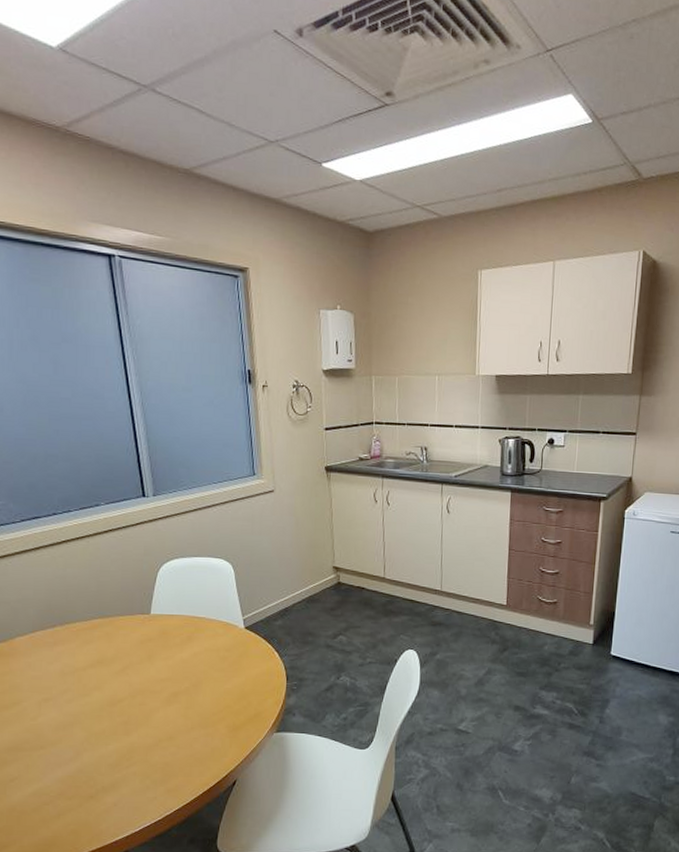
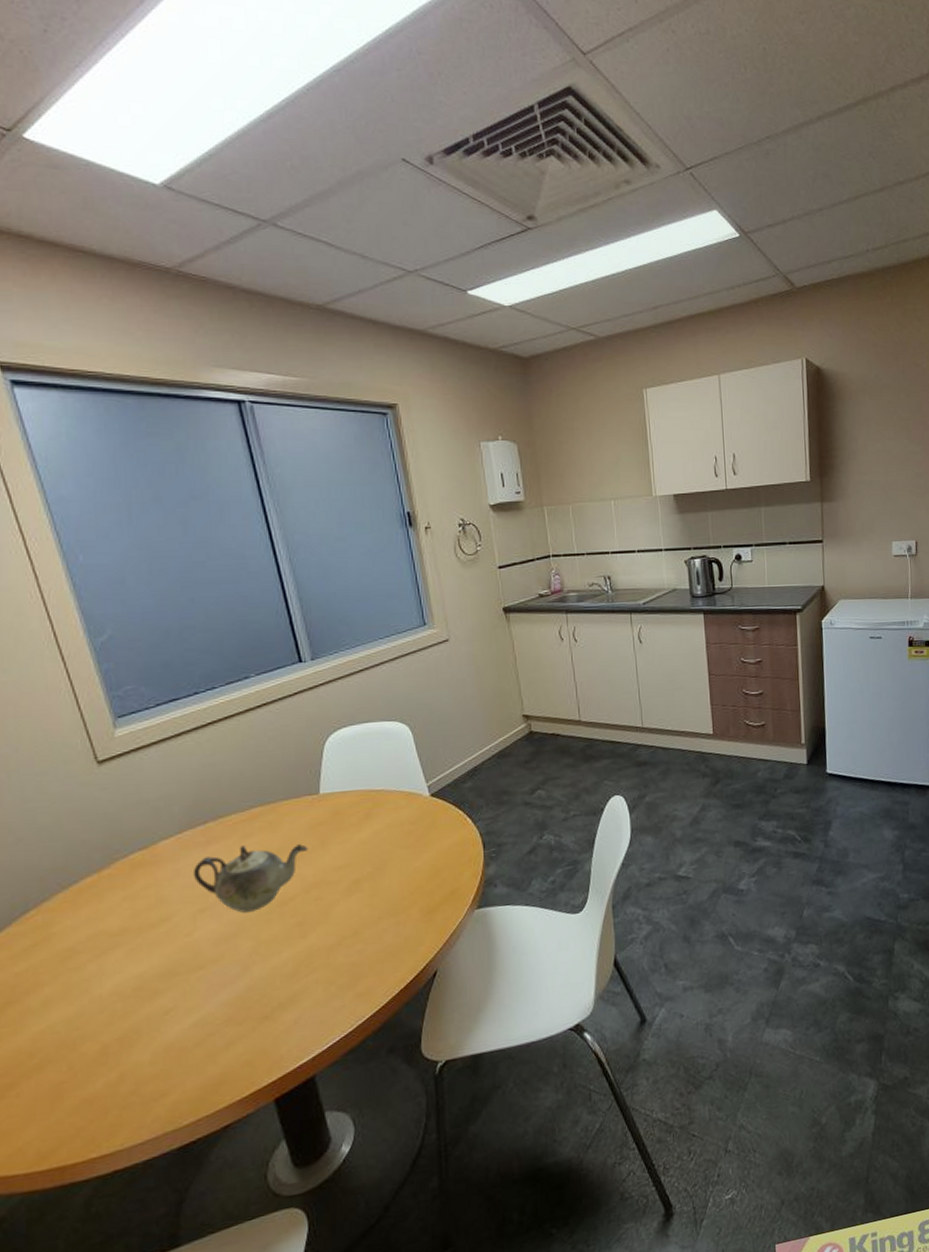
teapot: none [41,650,137,707] -> present [192,843,309,913]

